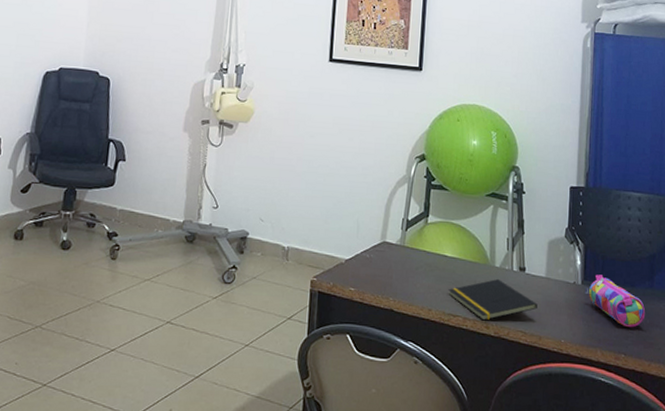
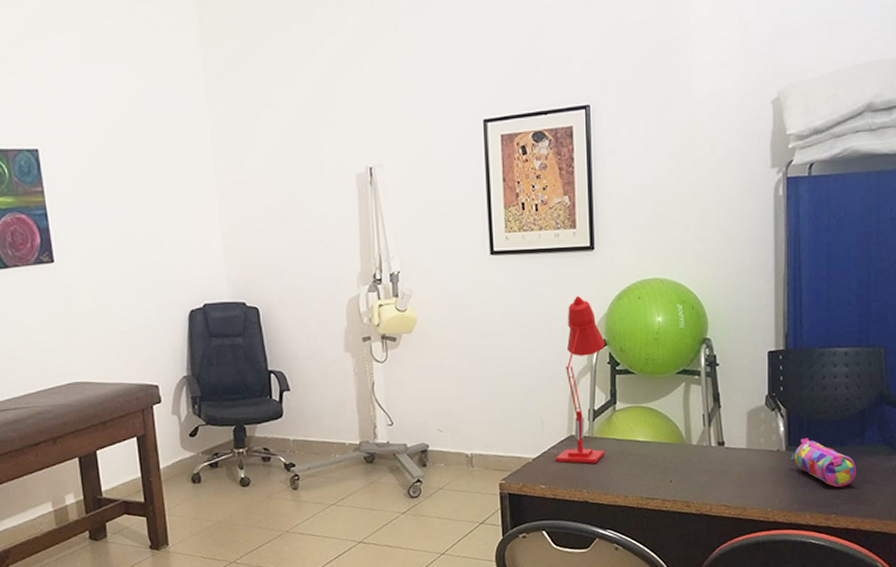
desk lamp: none [366,111,424,272] -> present [555,296,605,464]
notepad: present [448,279,538,321] -> none [644,457,740,500]

